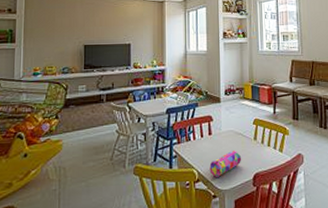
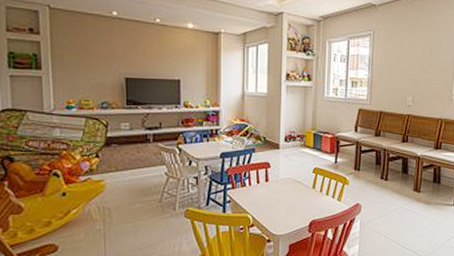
pencil case: present [209,150,242,177] -> none [265,197,299,223]

